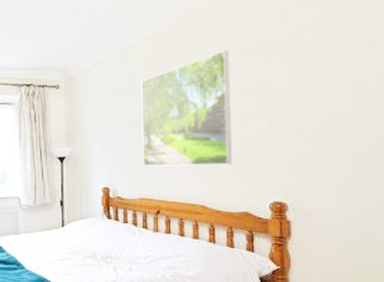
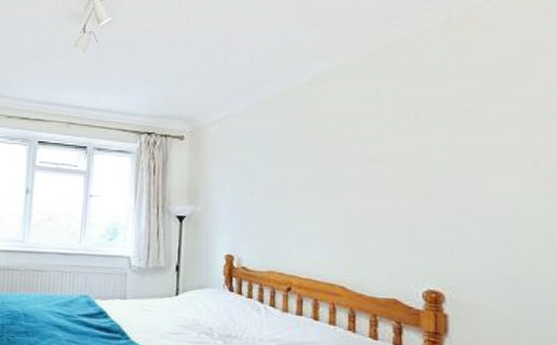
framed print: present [141,50,232,167] -> none [274,112,380,242]

